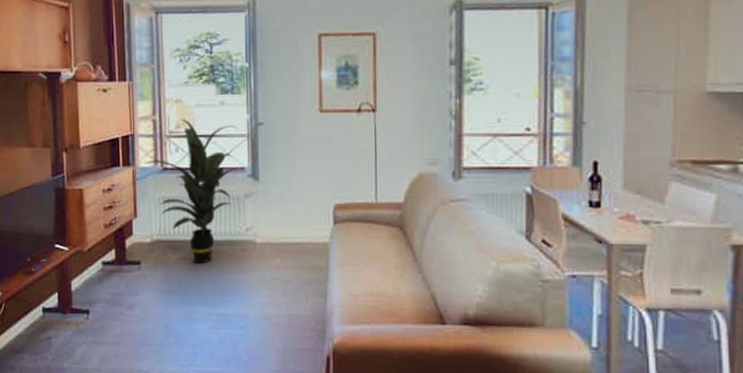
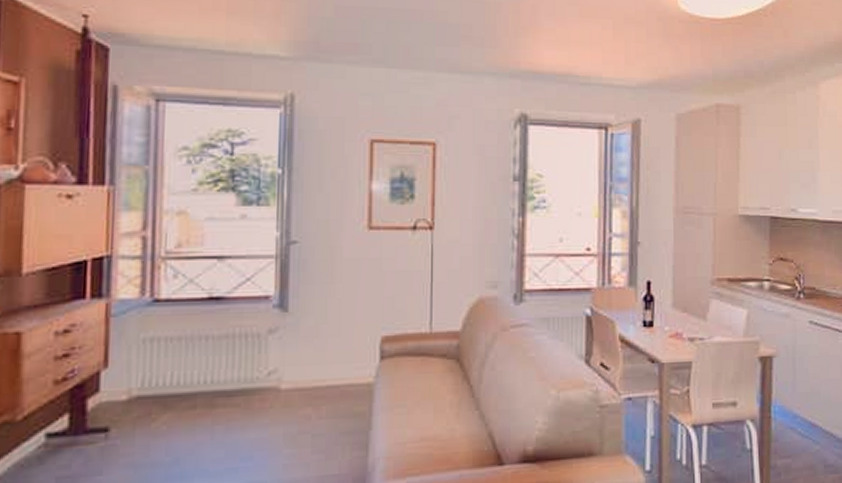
indoor plant: present [145,118,237,264] -> none [125,235,262,423]

